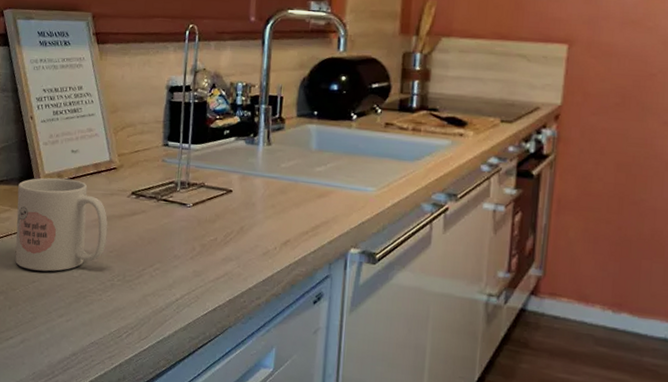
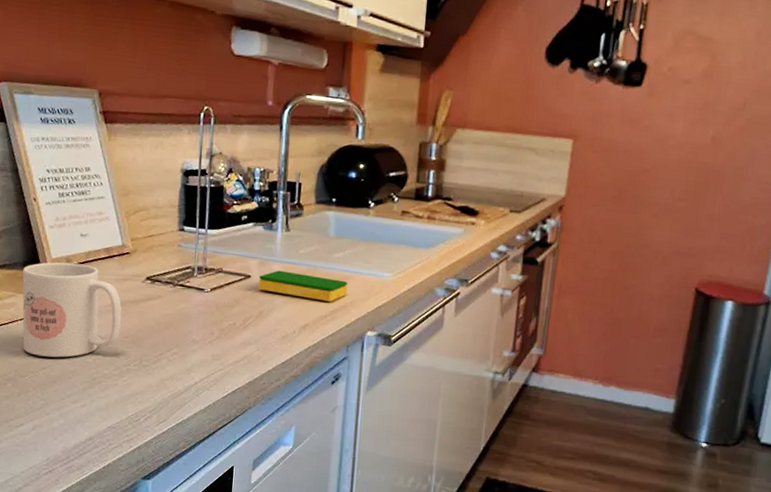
dish sponge: none [240,185,330,217] -> present [259,270,348,302]

